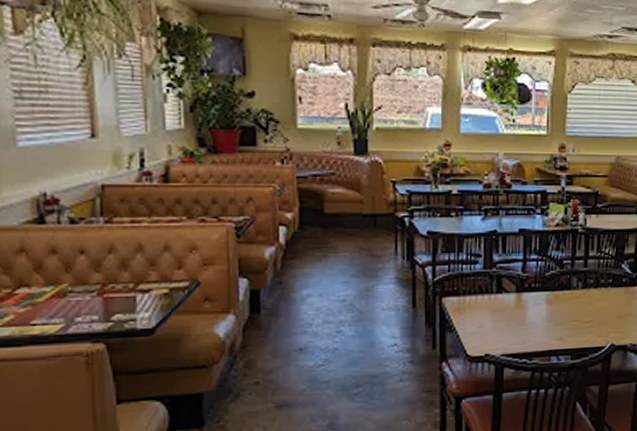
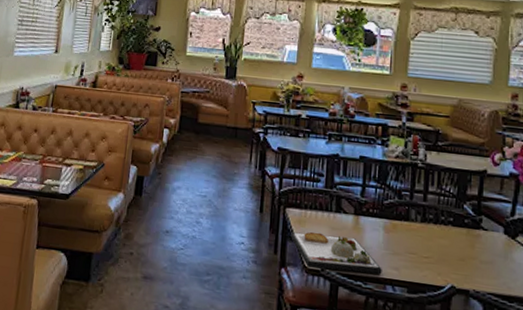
dinner plate: none [450,316,546,356] -> present [291,231,382,275]

